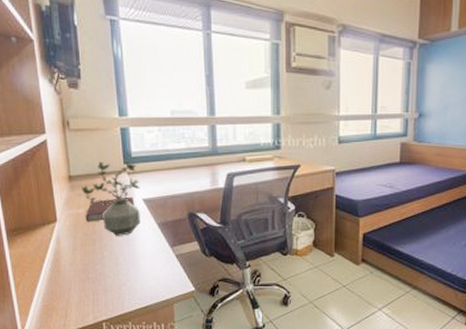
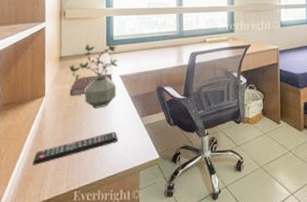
remote control: none [52,261,147,295] -> present [32,131,118,165]

